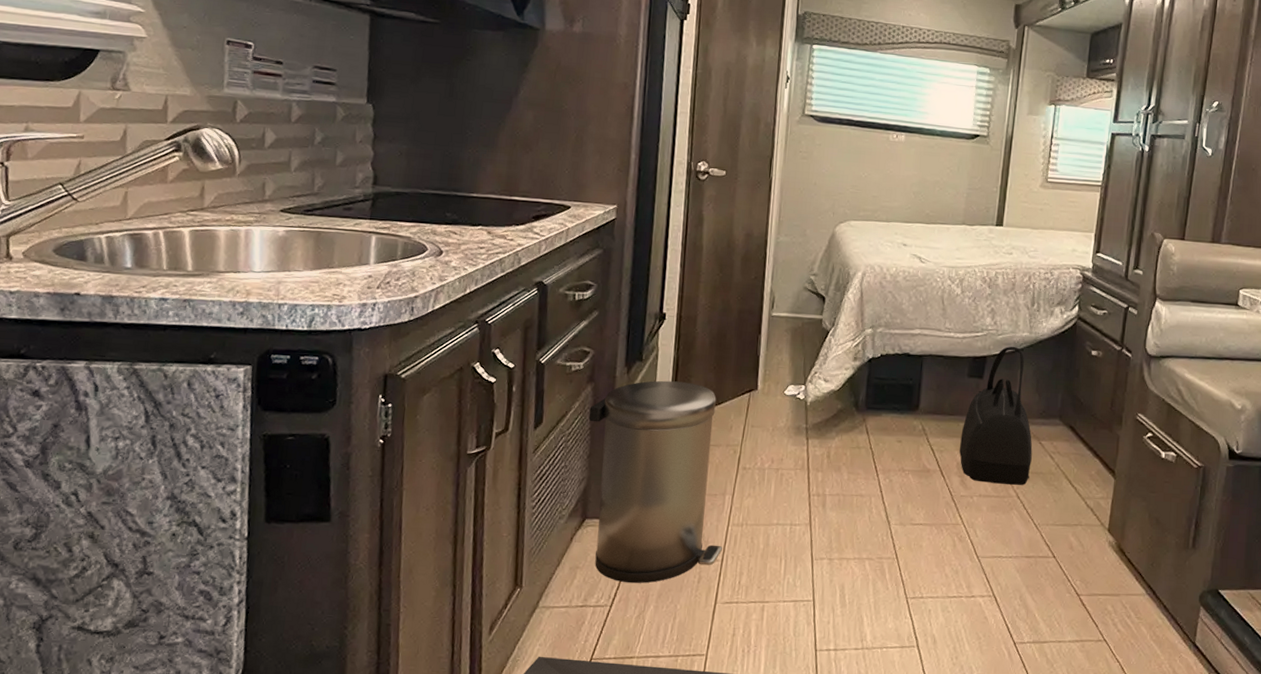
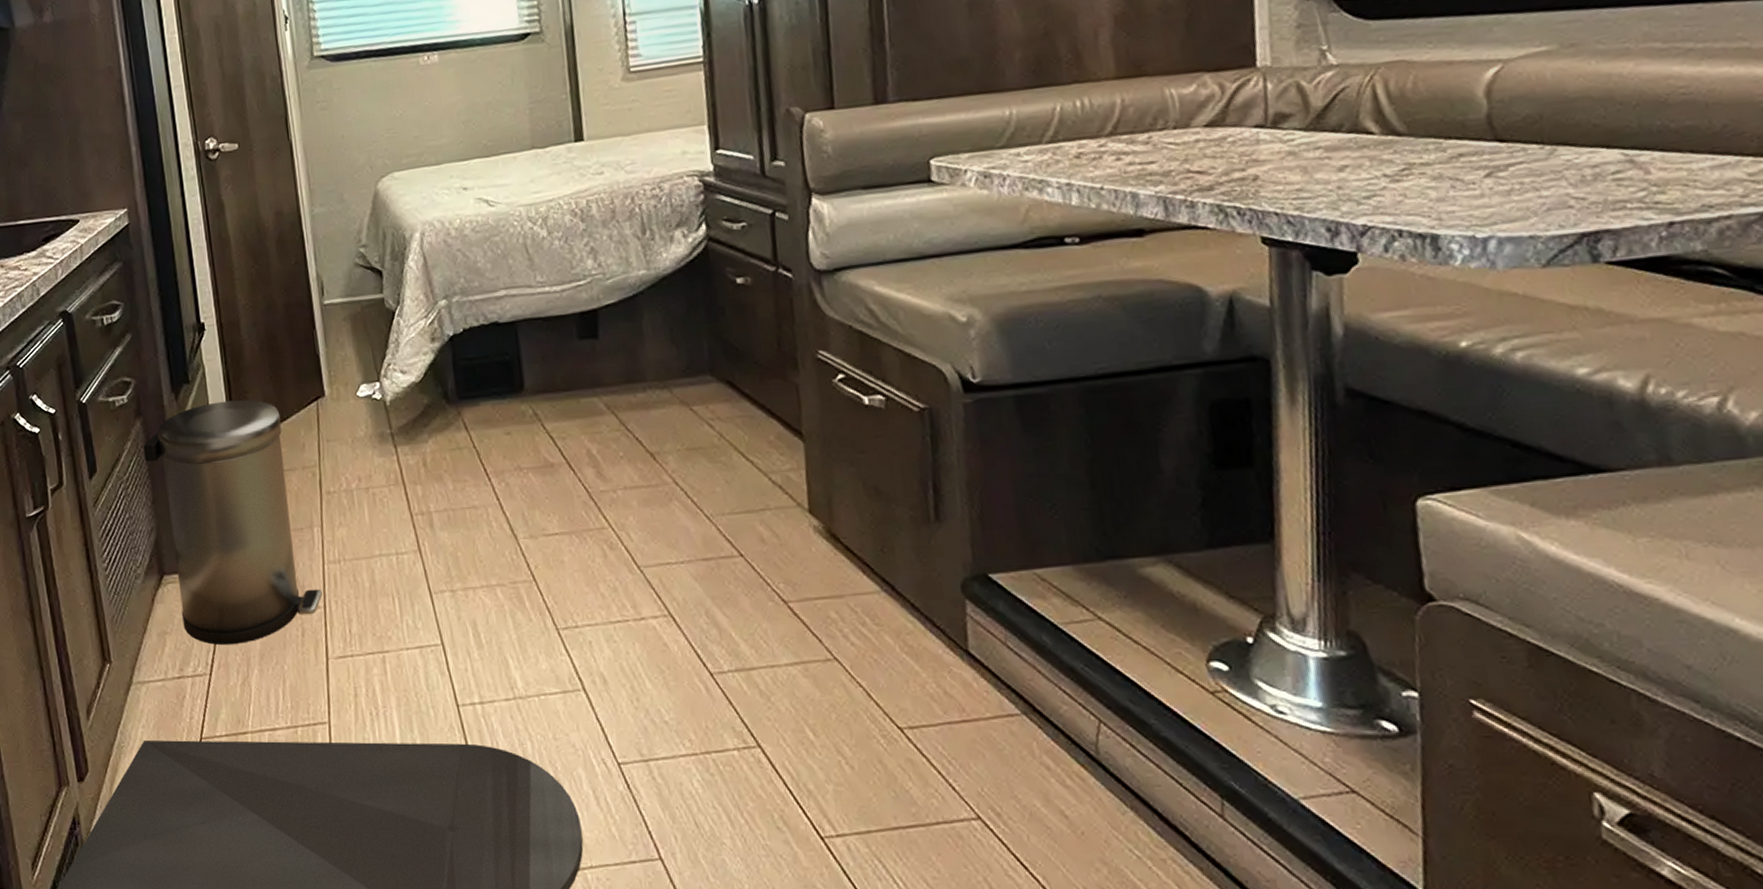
duffel bag: present [959,346,1033,485] -> none [584,290,686,471]

